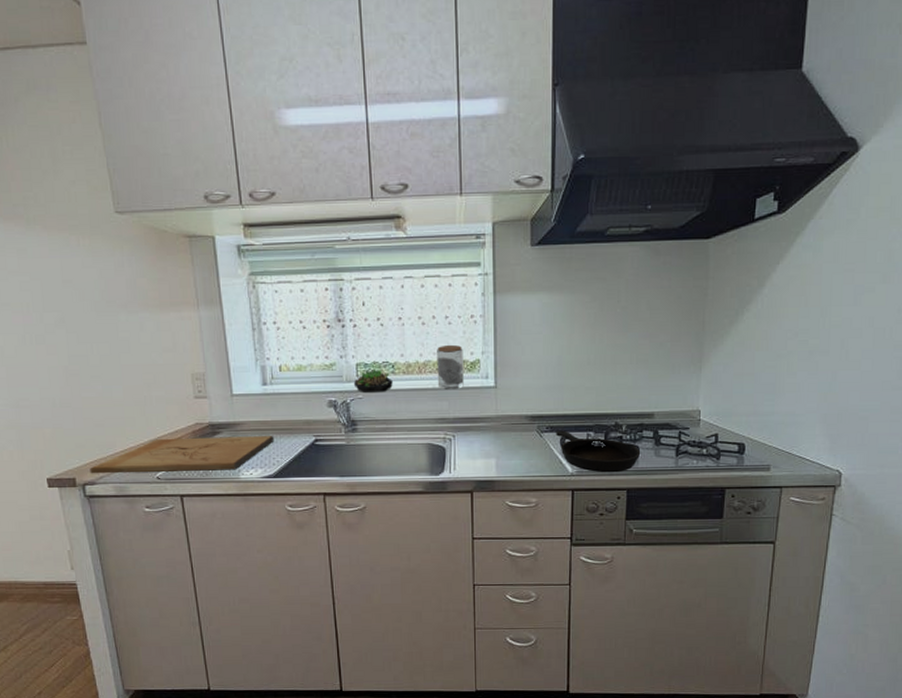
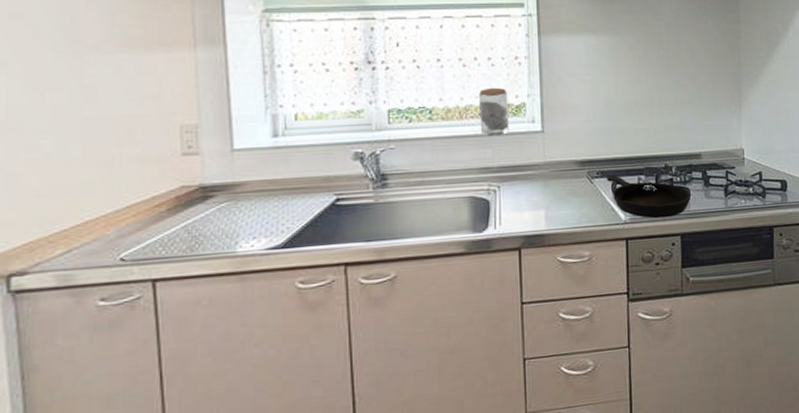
cutting board: present [90,436,275,474] -> none [20,197,285,261]
succulent plant: present [353,368,393,394] -> none [384,115,430,143]

